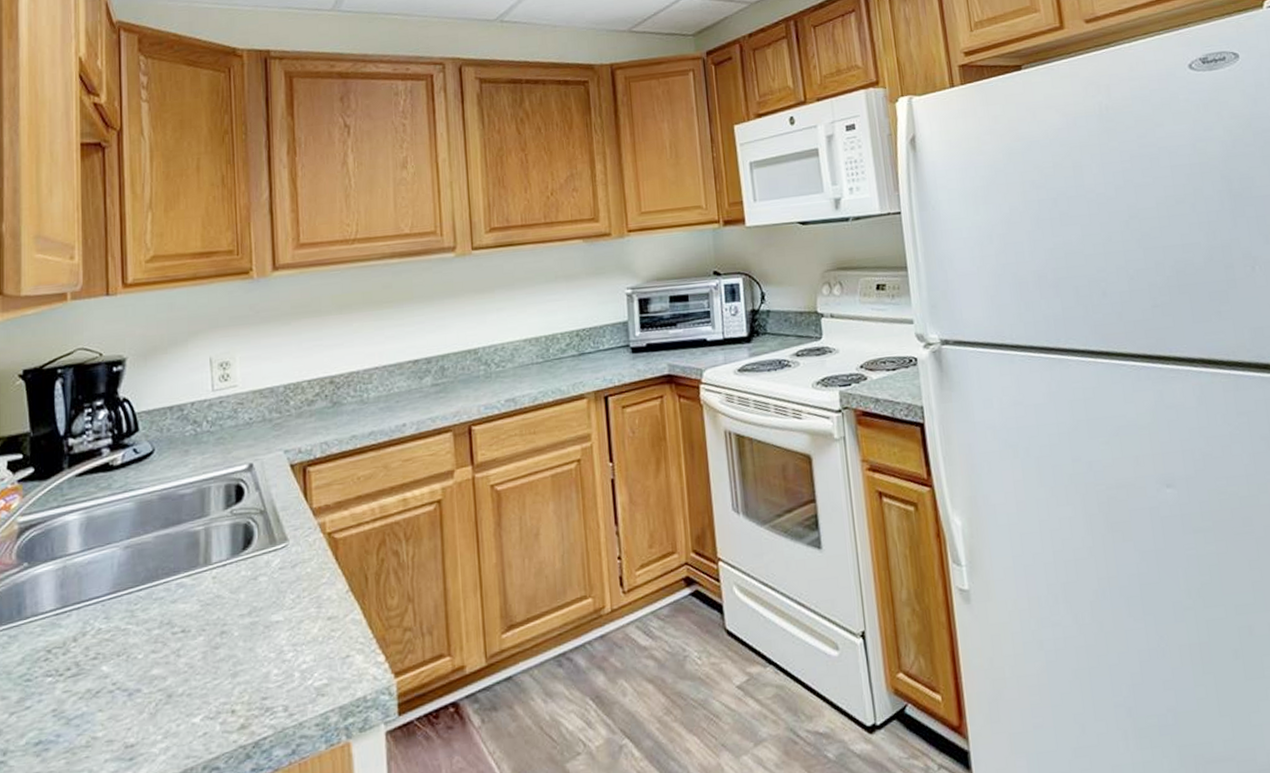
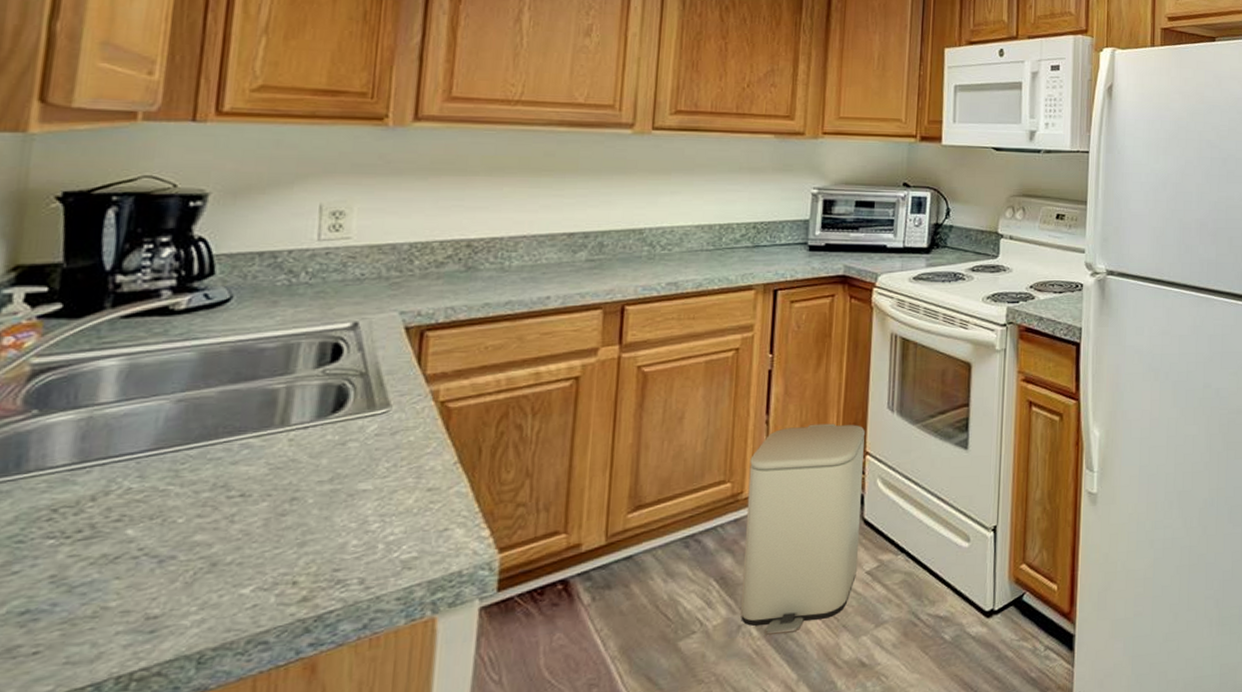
pedal bin: none [607,530,728,756] -> present [741,423,866,635]

